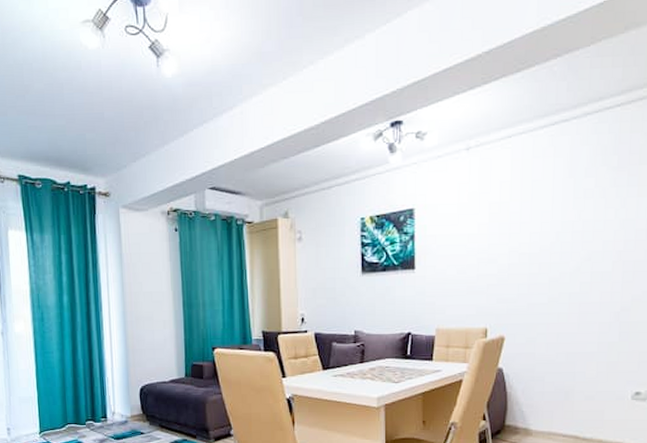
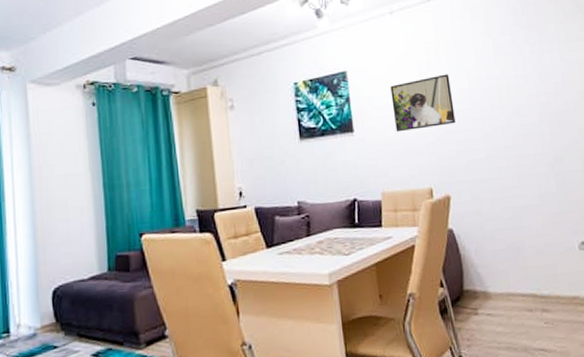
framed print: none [457,215,521,272] -> present [390,74,456,132]

